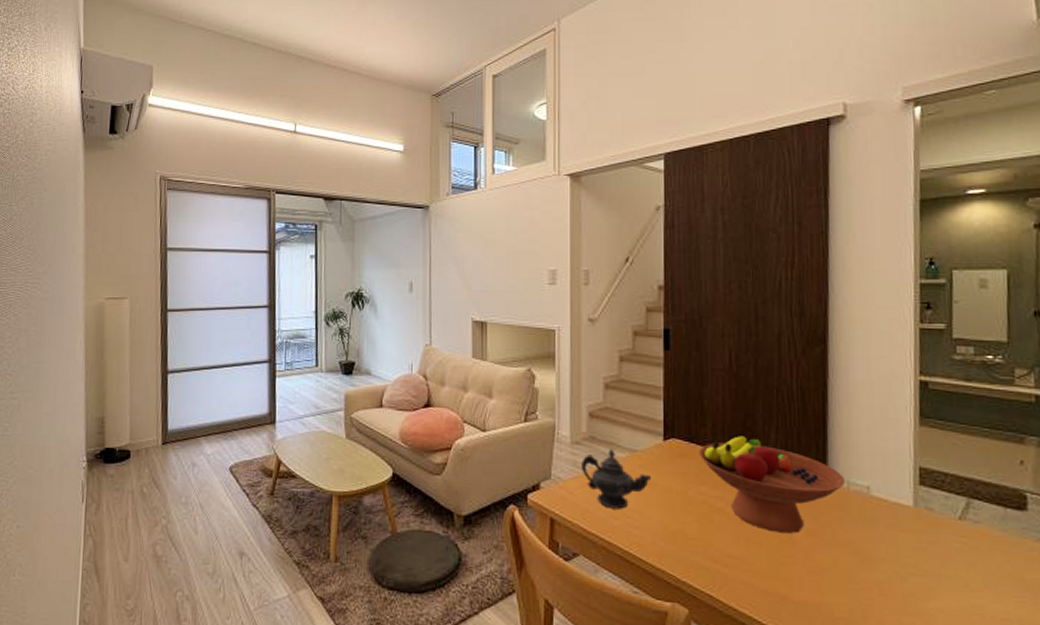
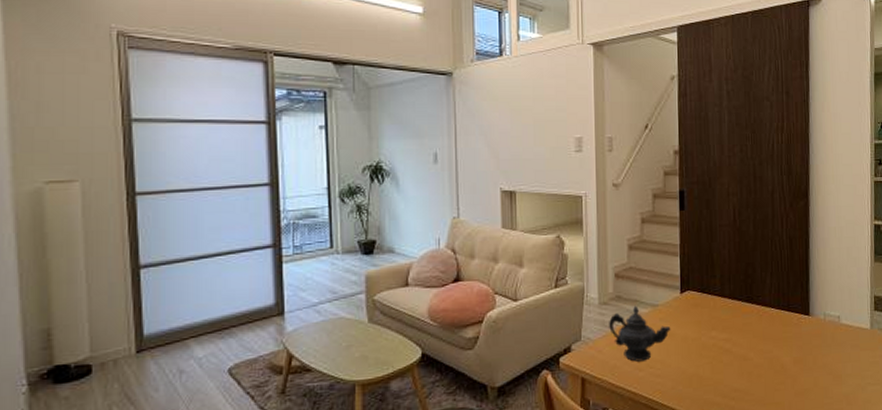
fruit bowl: present [698,436,846,534] -> none [709,283,823,364]

